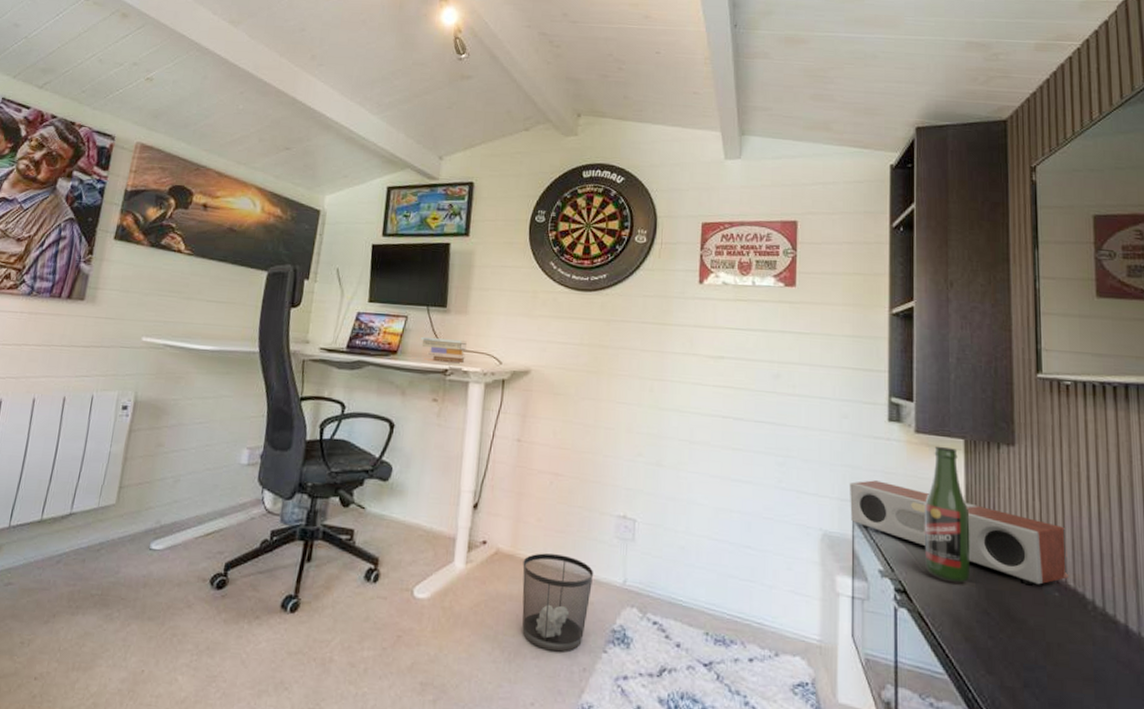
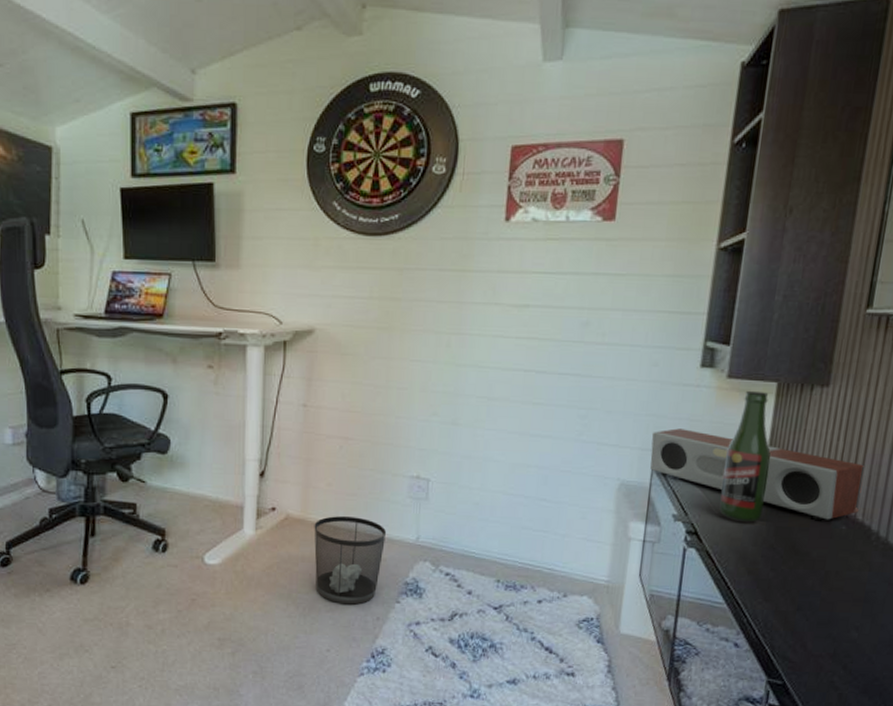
books: present [421,336,467,364] -> none [189,296,241,326]

